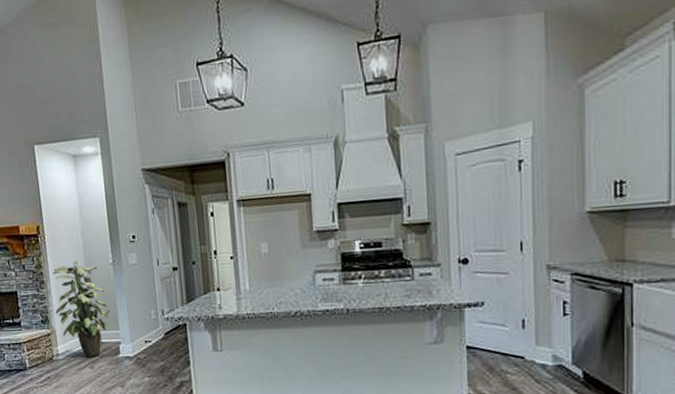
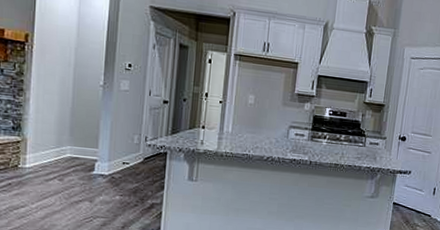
indoor plant: present [52,261,110,357] -> none [30,76,92,170]

